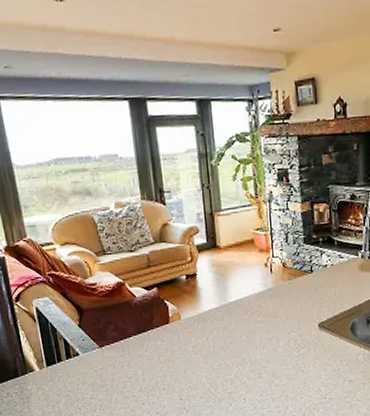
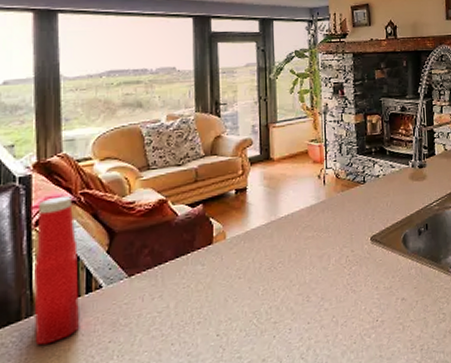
ketchup bottle: none [15,276,66,397] -> present [34,195,80,346]

